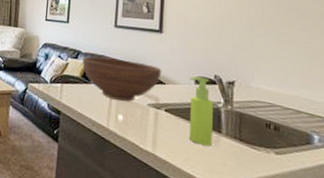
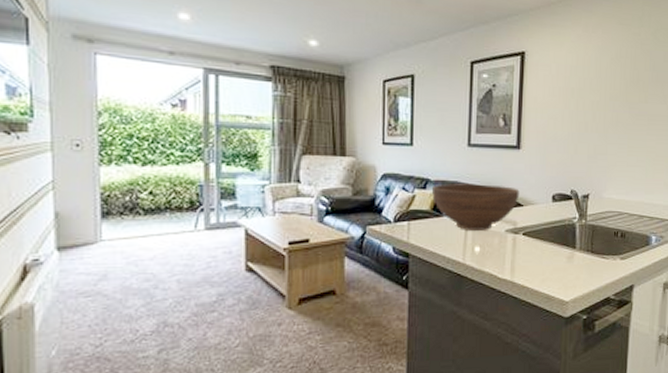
soap dispenser: present [188,76,214,146] -> none [545,194,570,263]

